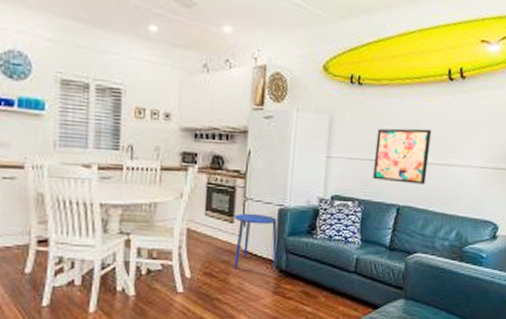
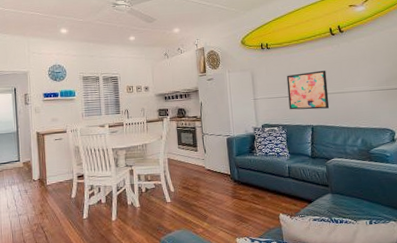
side table: present [234,213,278,269] -> none [198,143,232,183]

